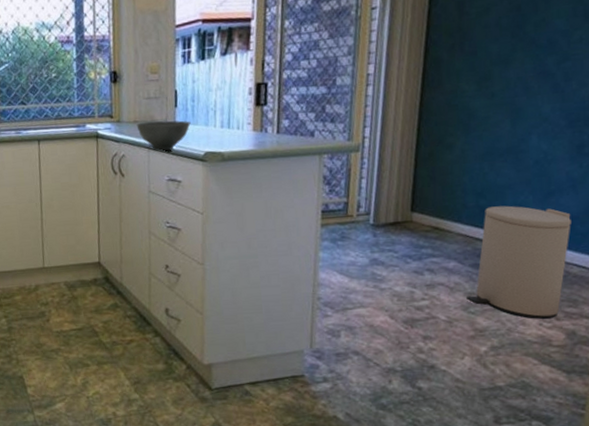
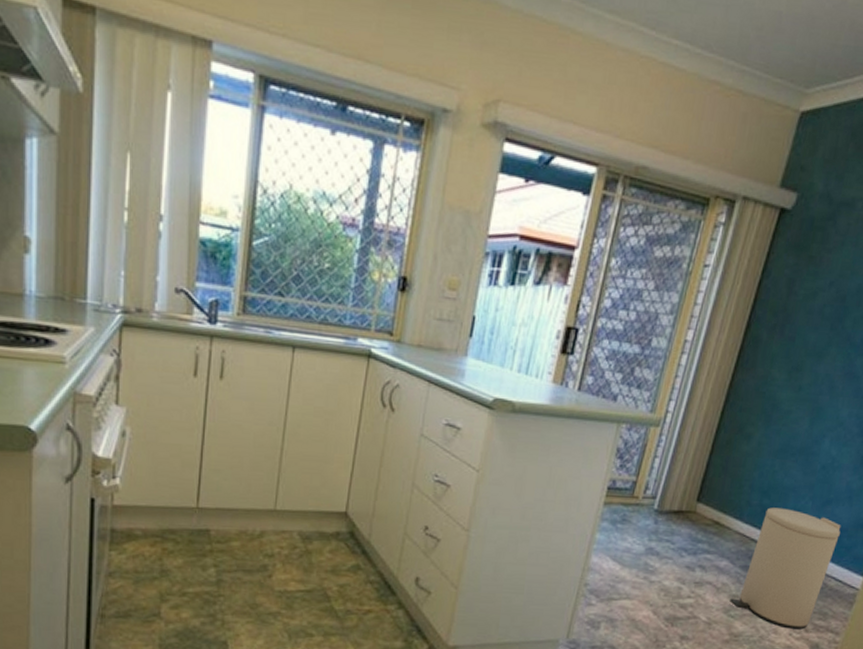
bowl: present [136,120,191,151] -> none [419,348,484,388]

